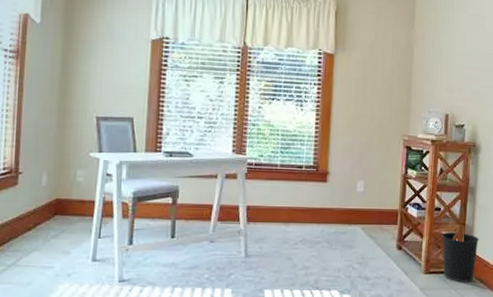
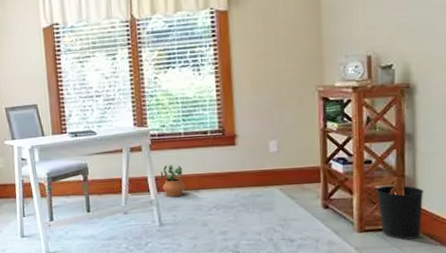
potted plant: none [252,195,276,228] -> present [160,165,186,197]

